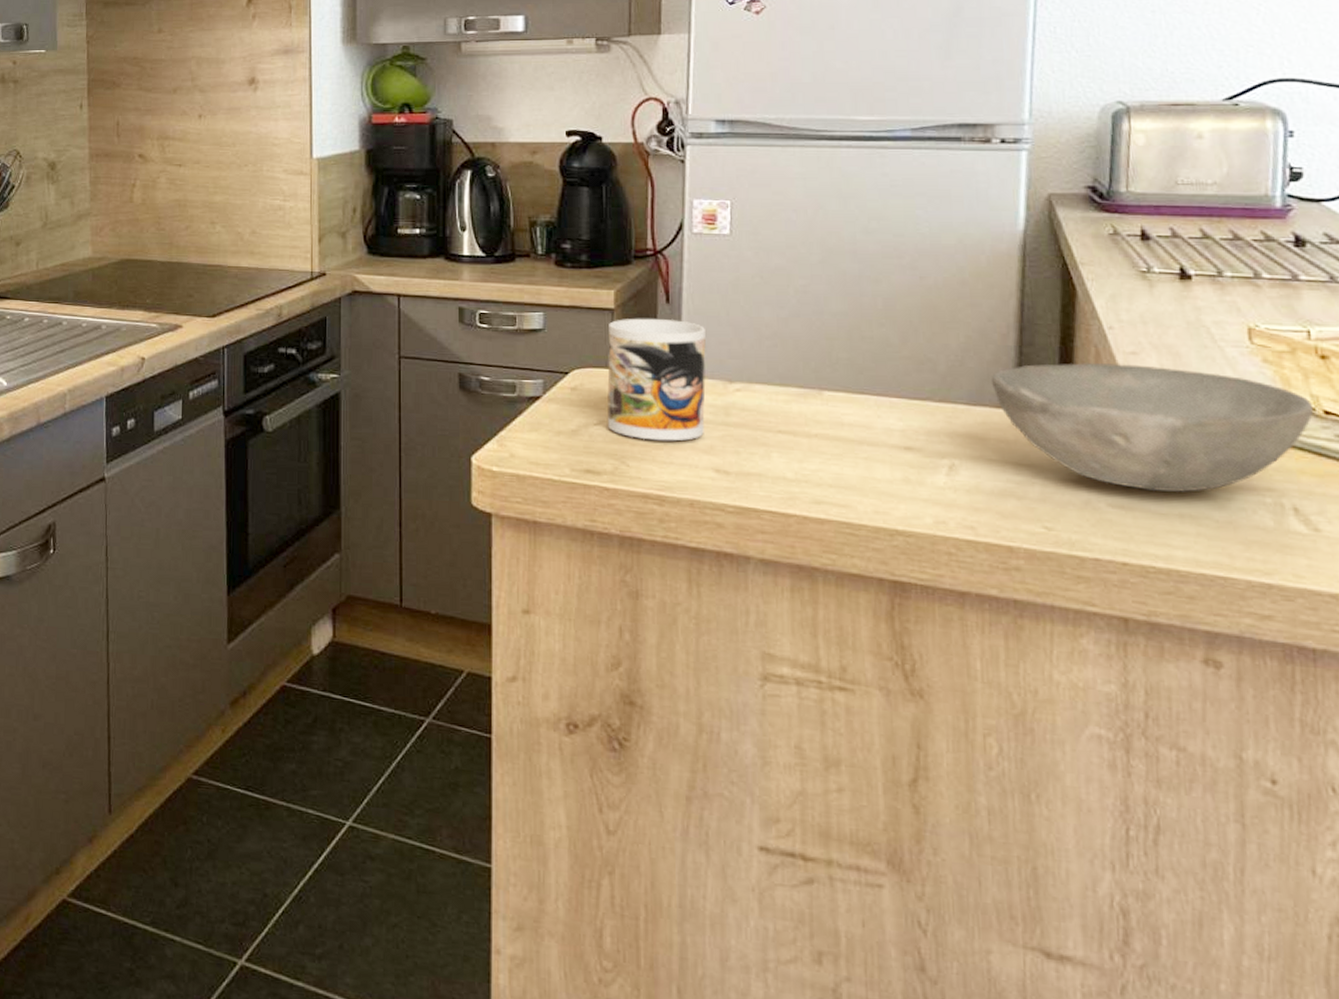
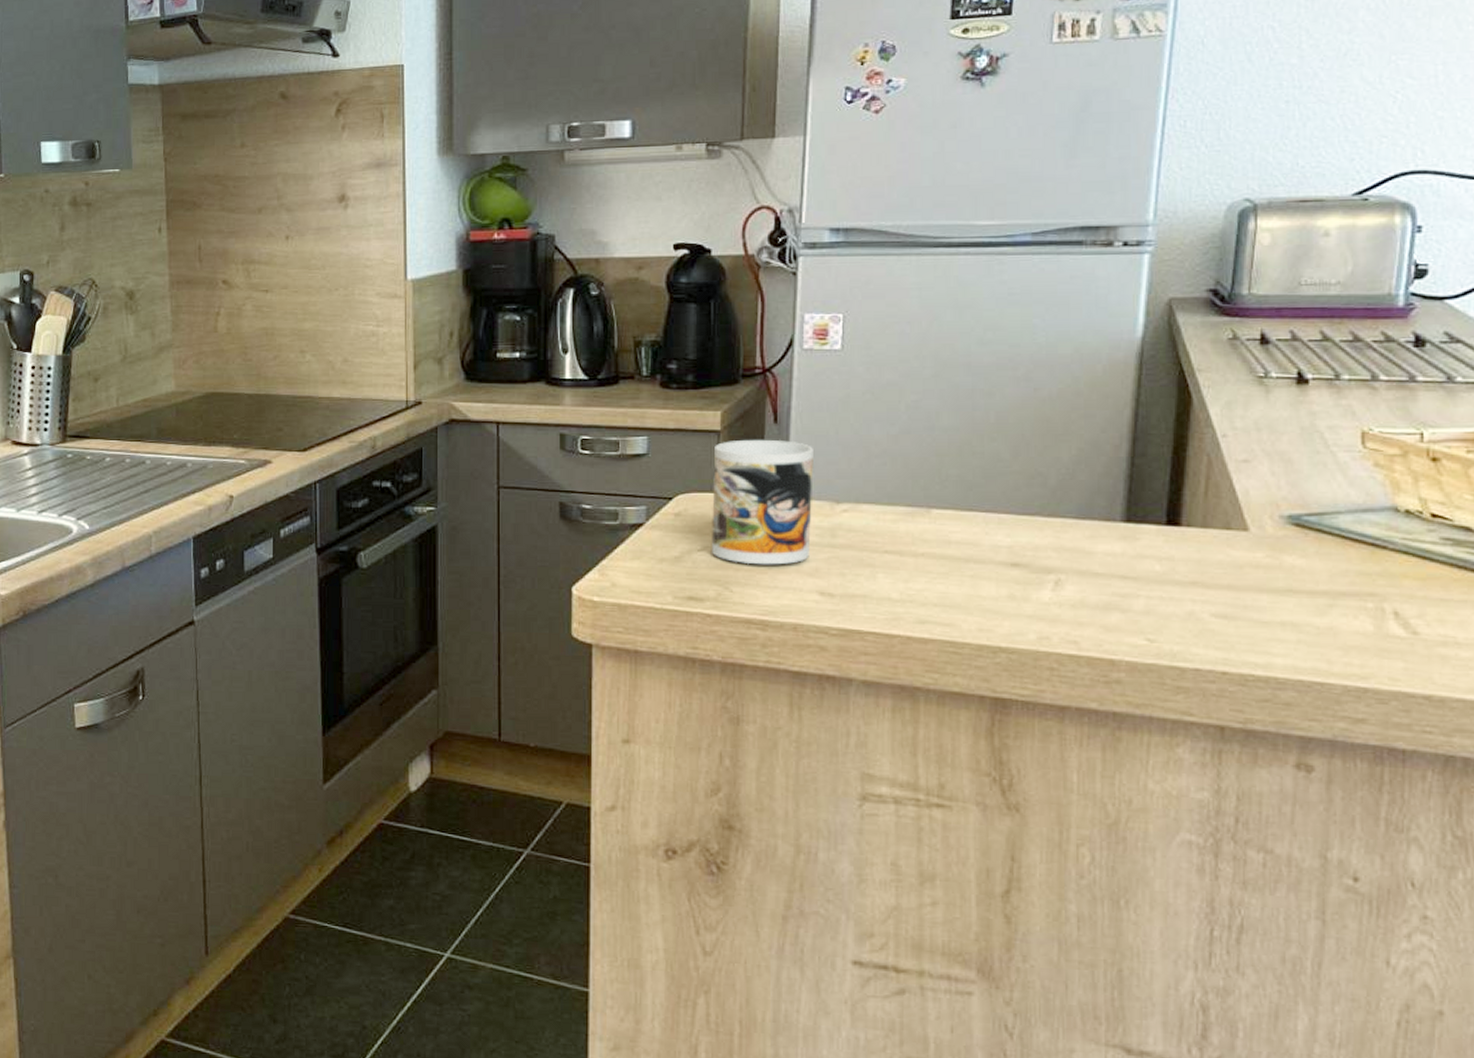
bowl: present [990,363,1314,493] -> none [1101,472,1422,601]

